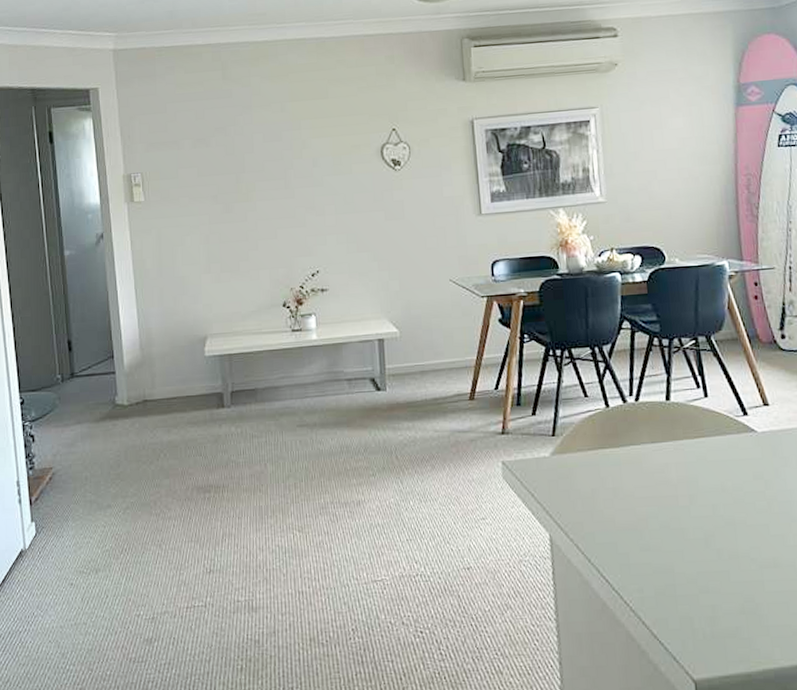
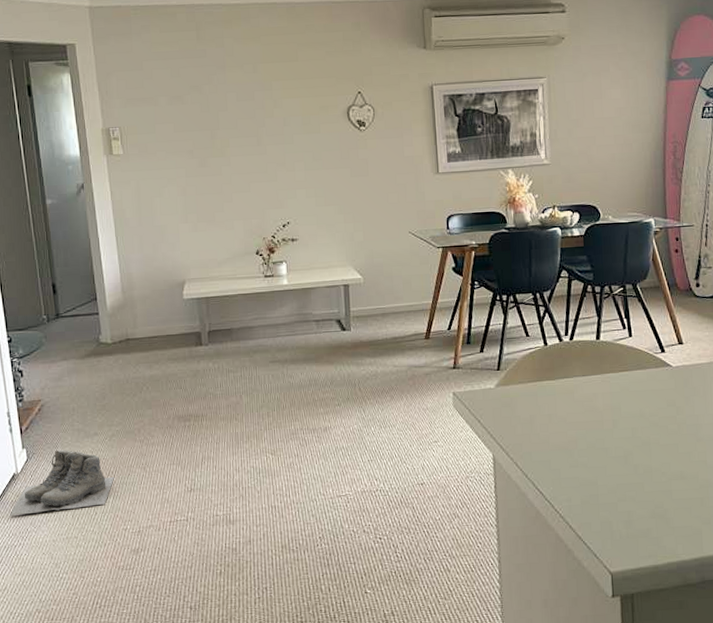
boots: none [16,524,127,599] -> present [10,450,114,517]

